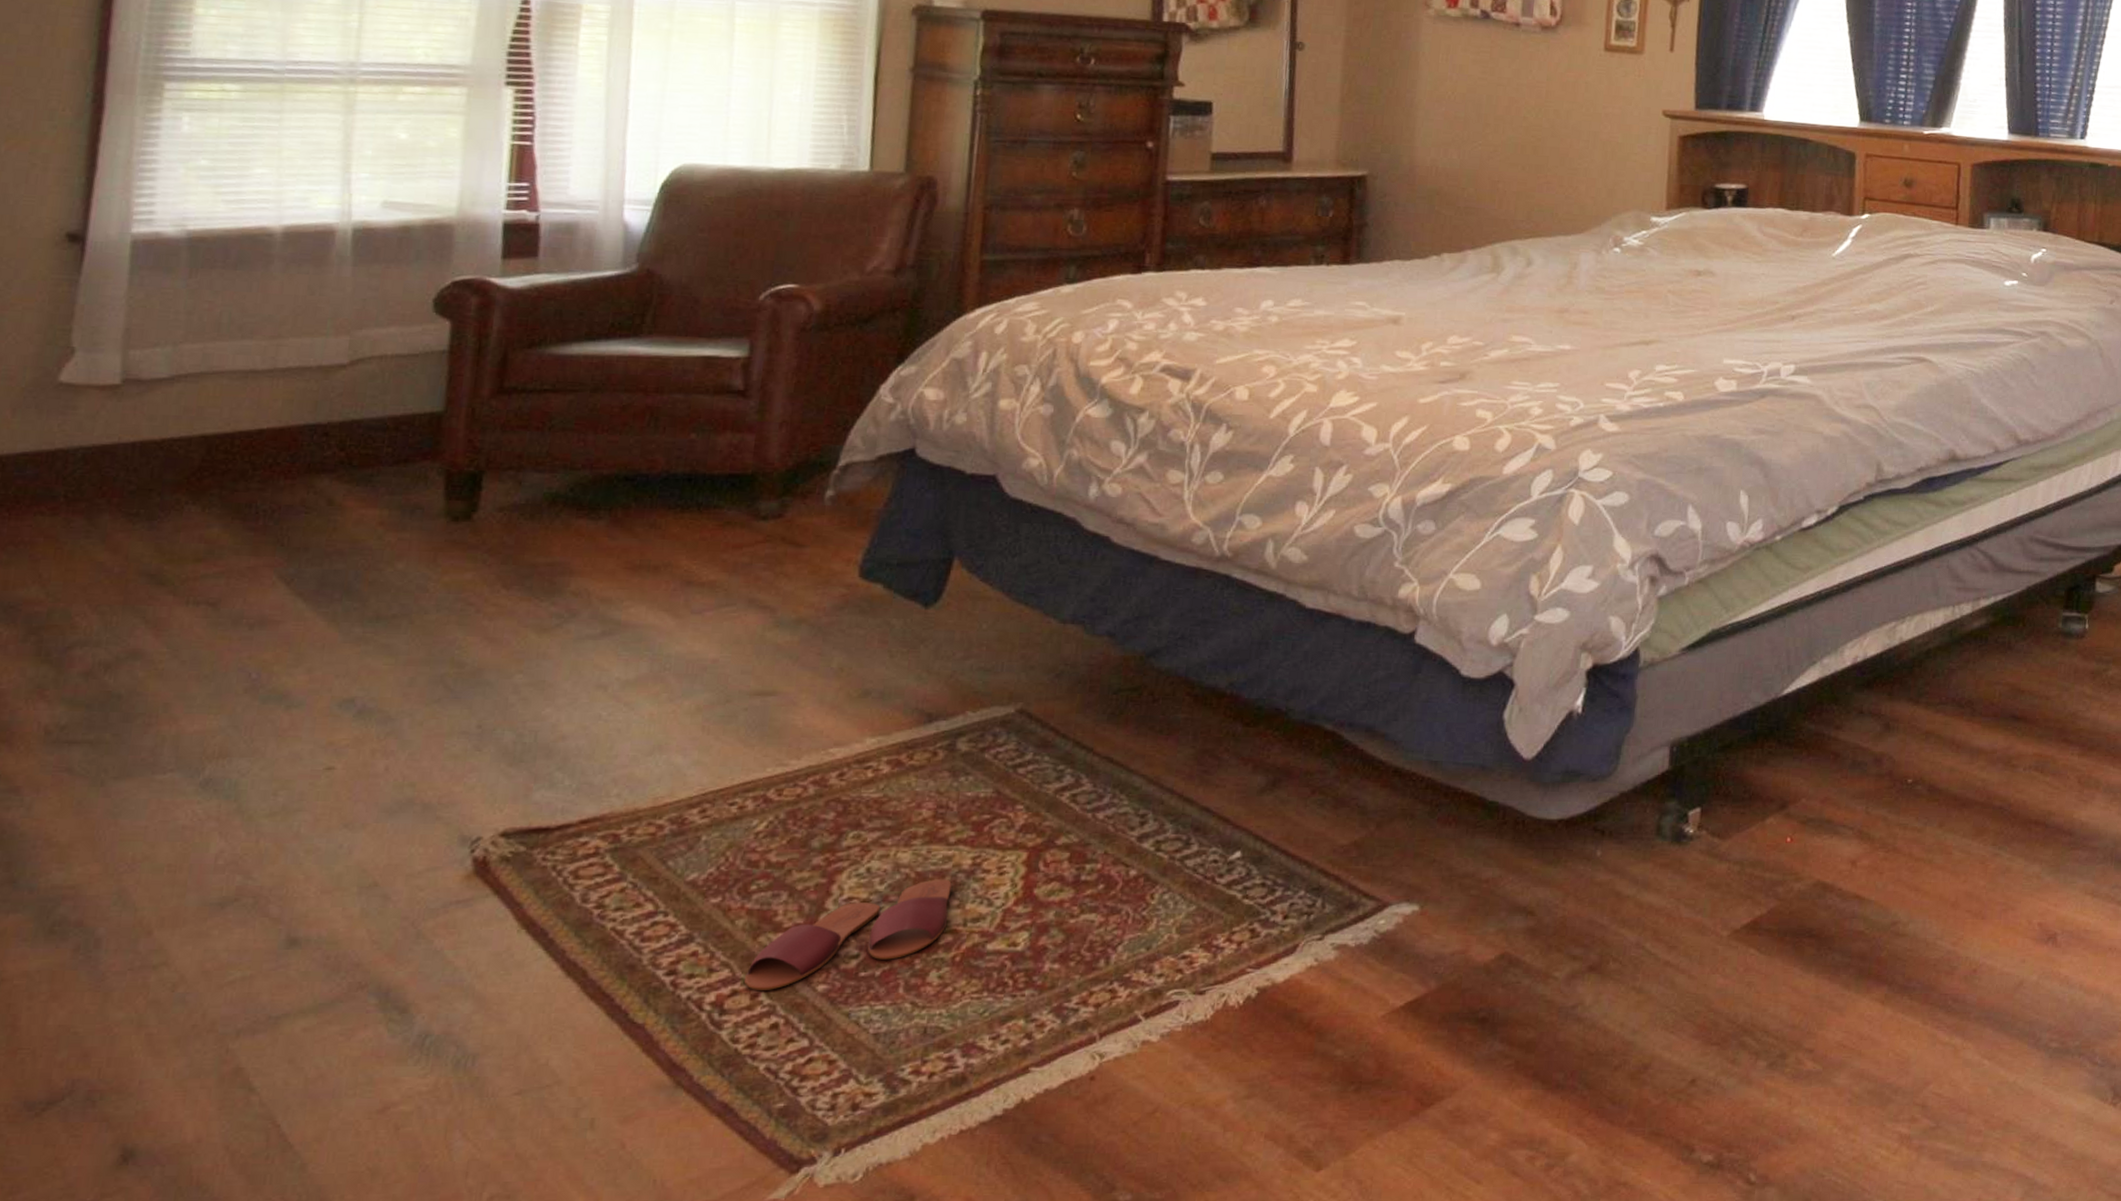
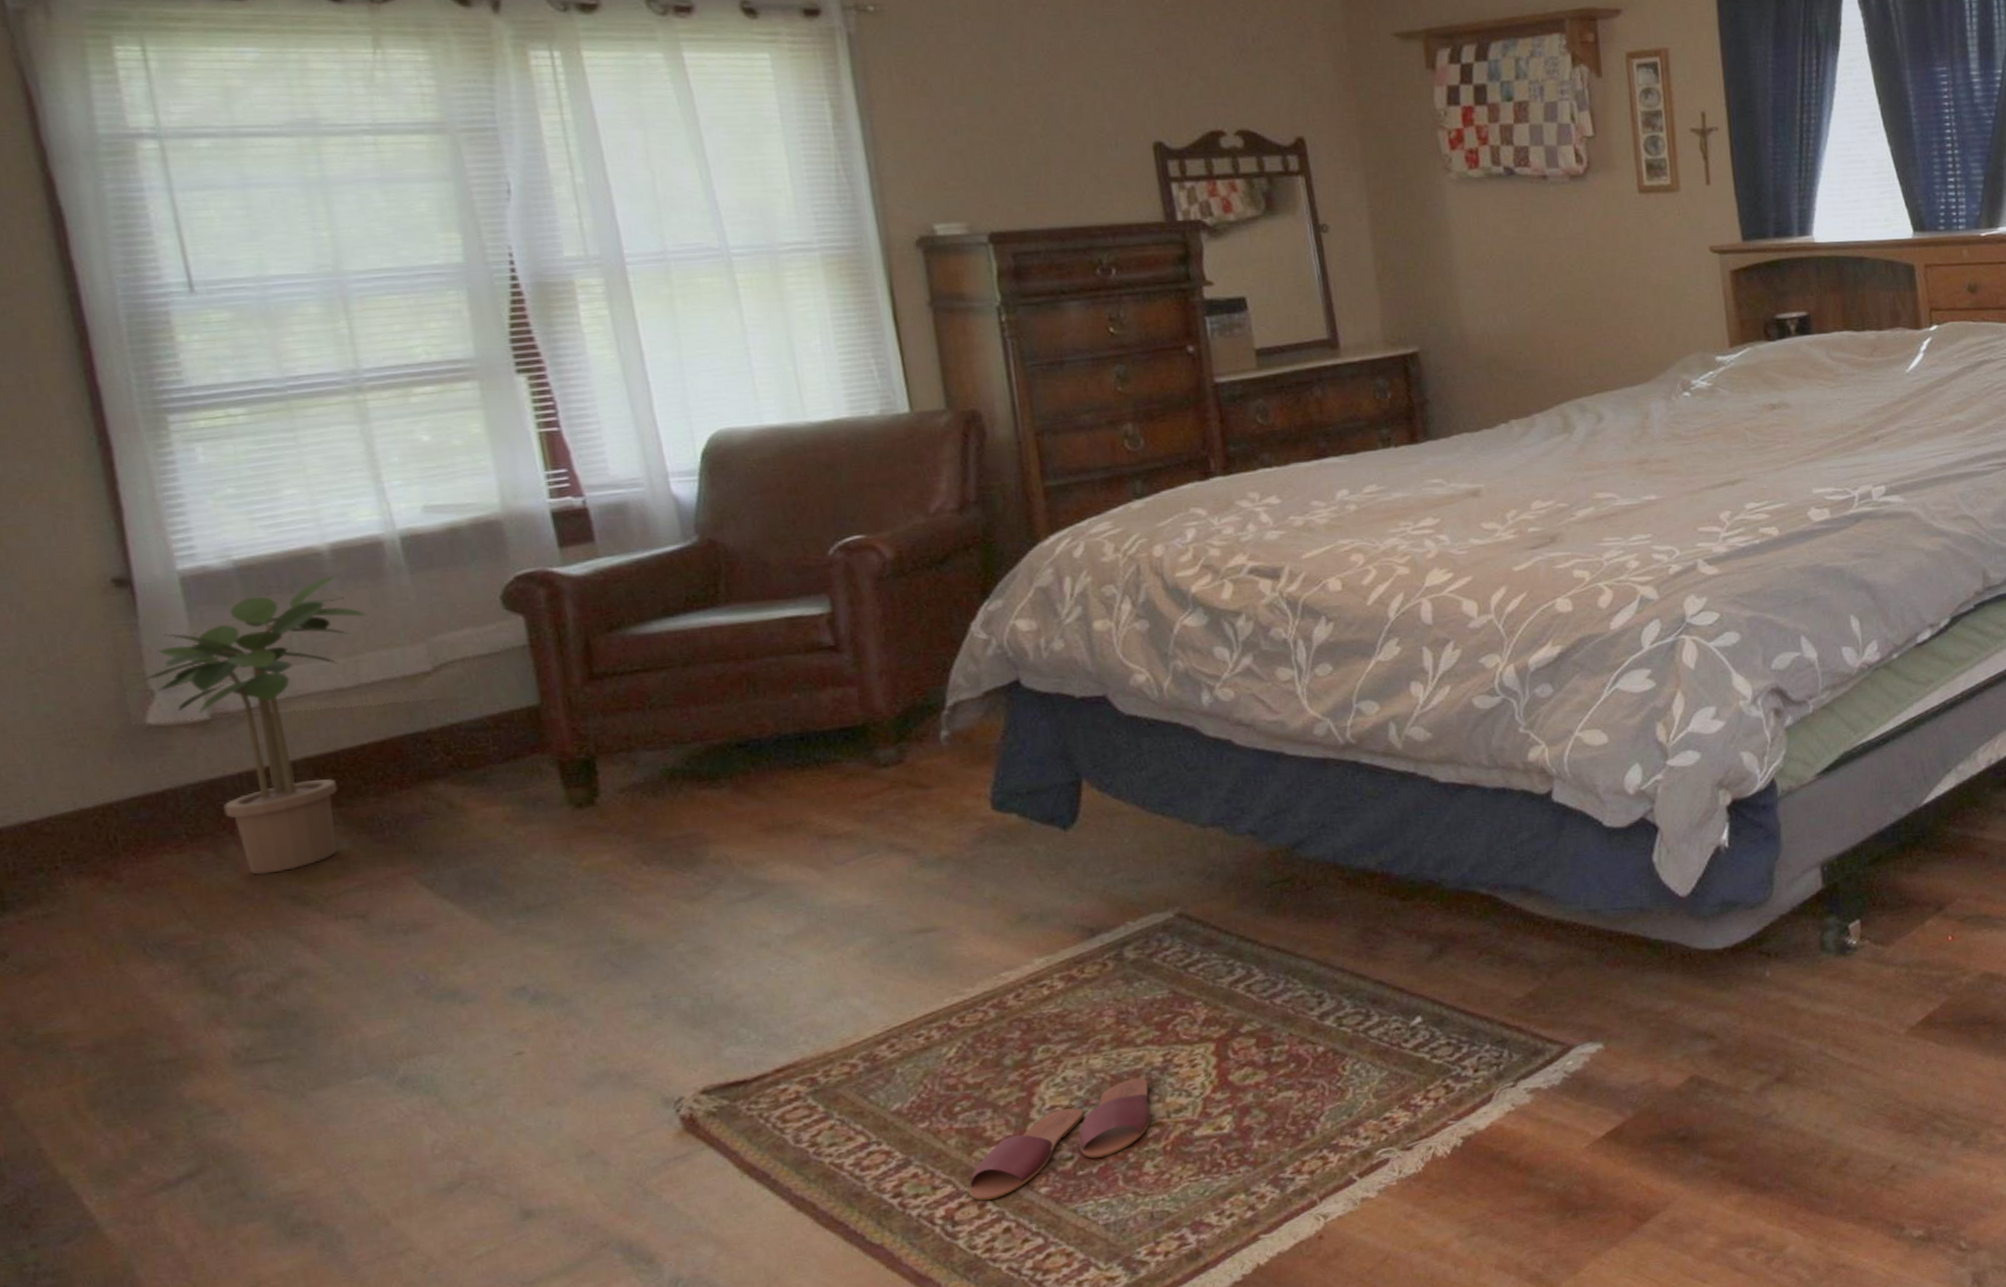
potted plant: none [65,257,301,548] -> present [141,575,368,875]

